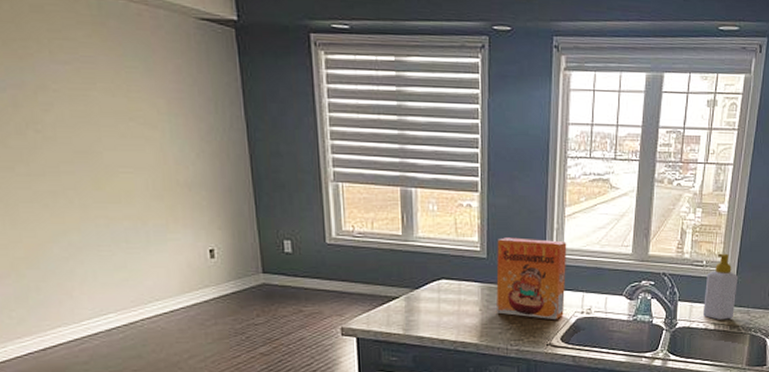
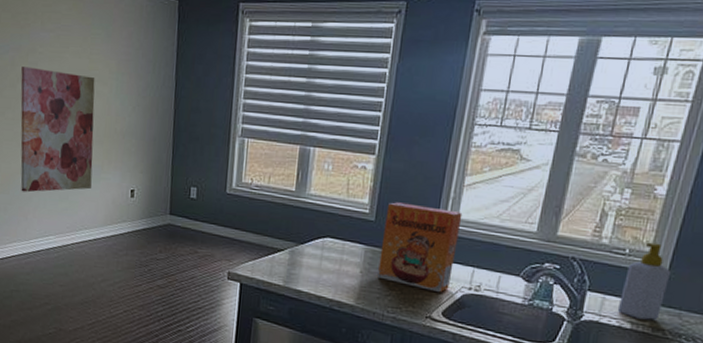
wall art: none [30,108,156,265] -> present [20,67,95,193]

